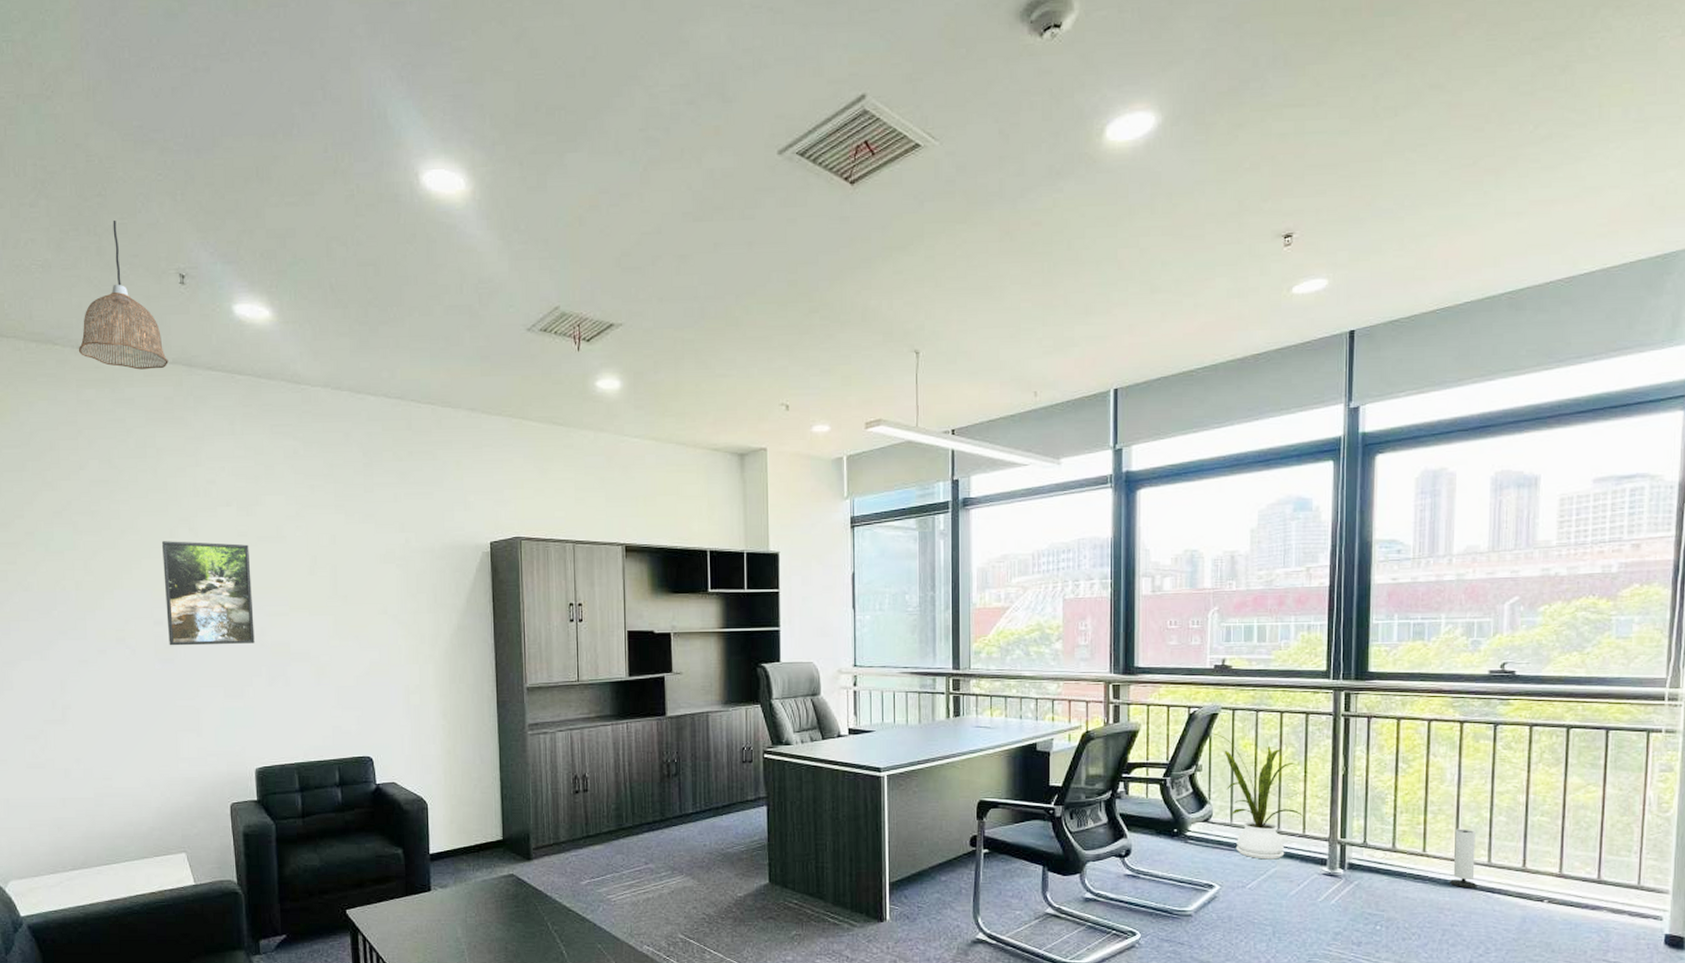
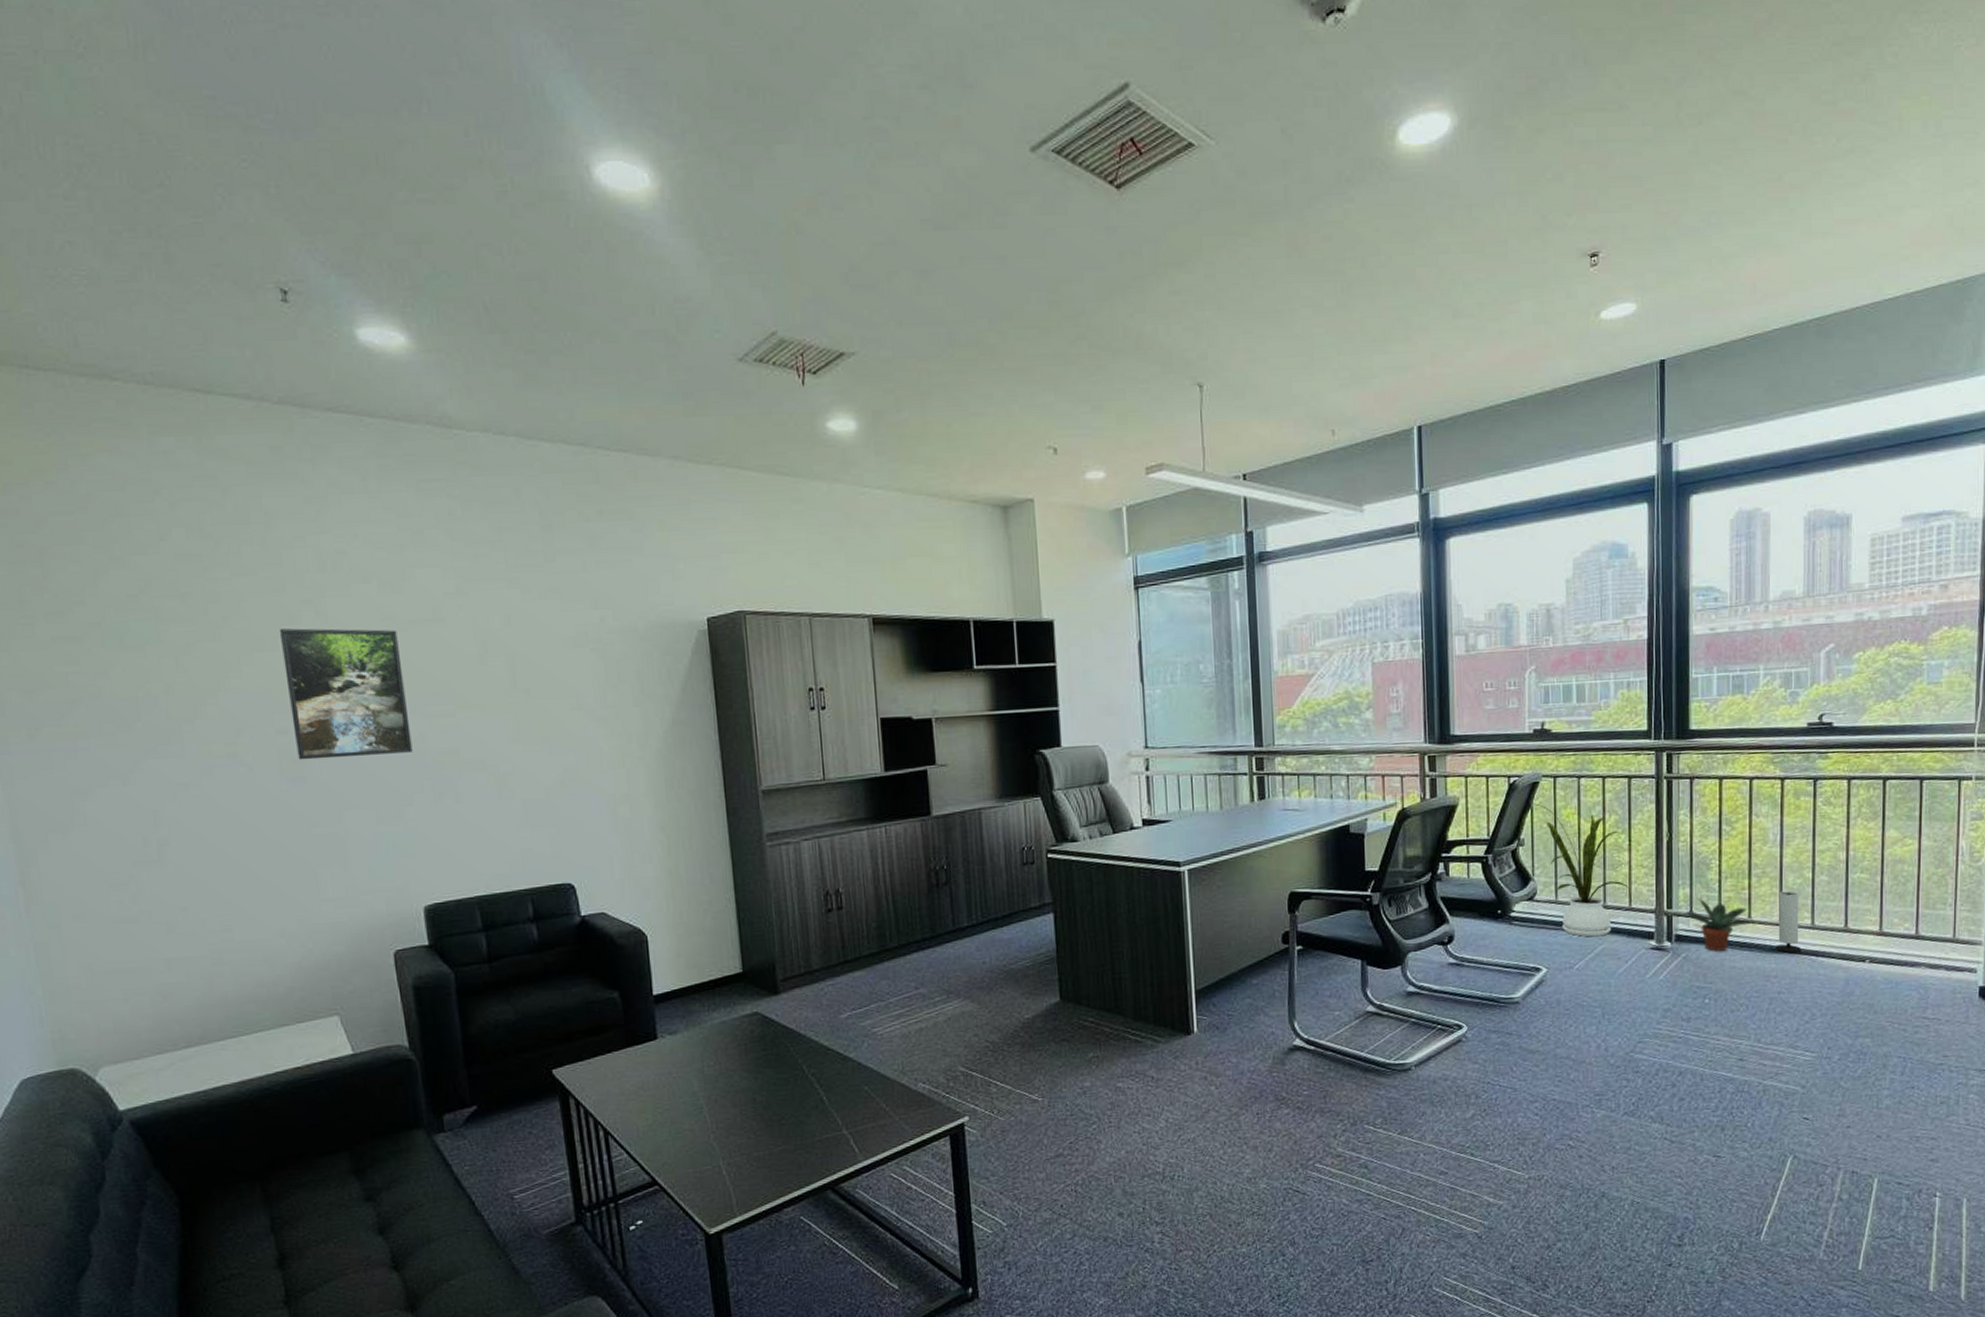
pendant lamp: present [78,221,169,370] -> none [146,219,273,412]
potted plant: none [1358,830,1429,881] -> present [1684,898,1754,951]

